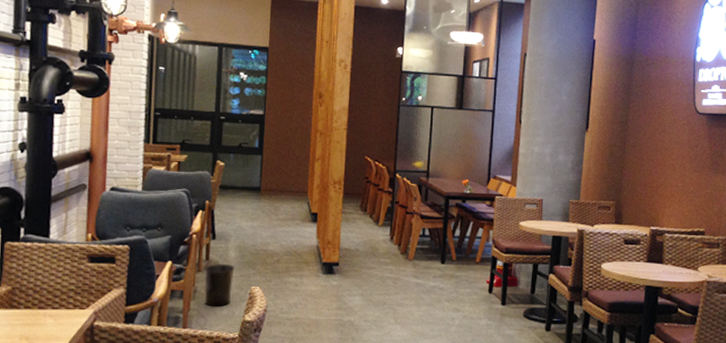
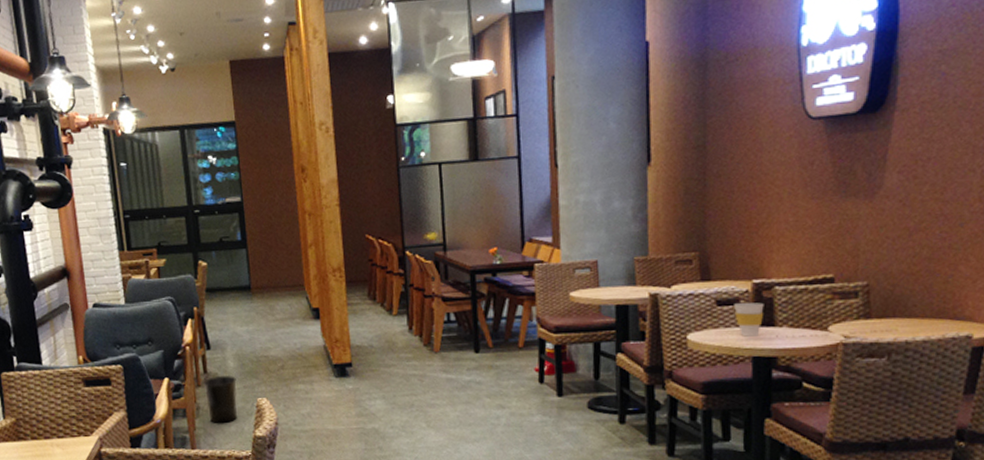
cup: none [636,243,657,271] -> present [734,302,764,338]

